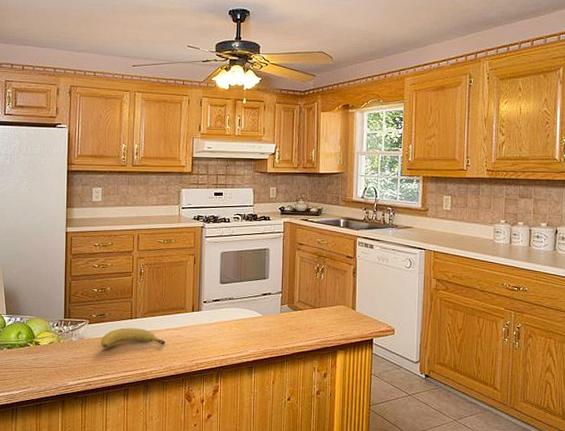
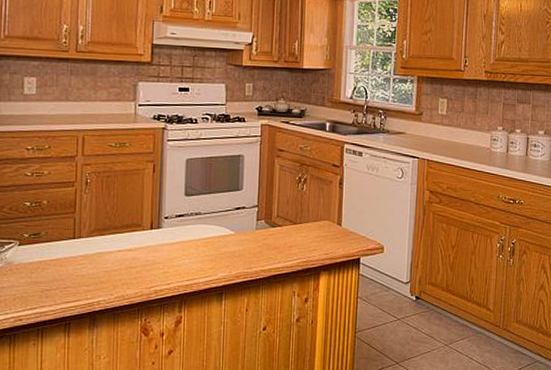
fruit: present [101,328,165,348] -> none [35,249,117,275]

